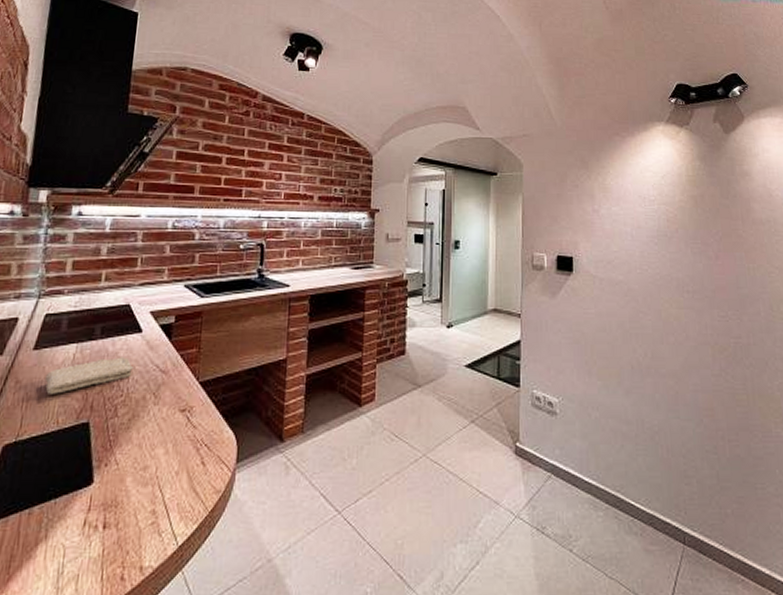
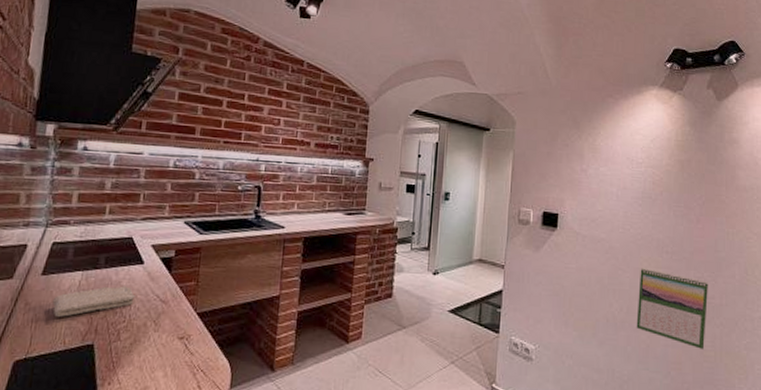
calendar: none [662,309,736,394] -> present [636,268,708,350]

